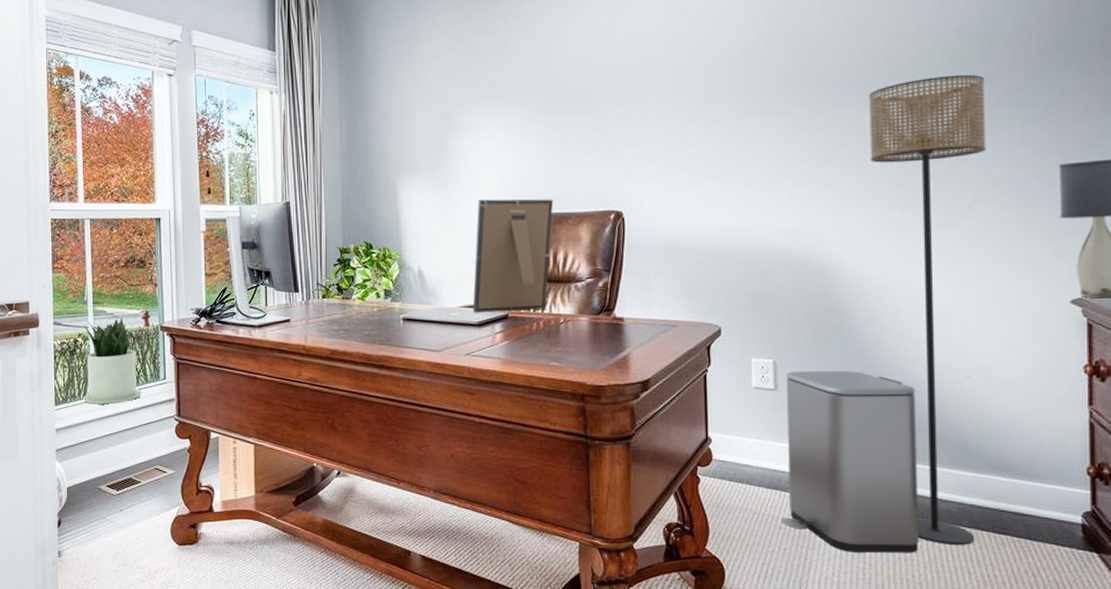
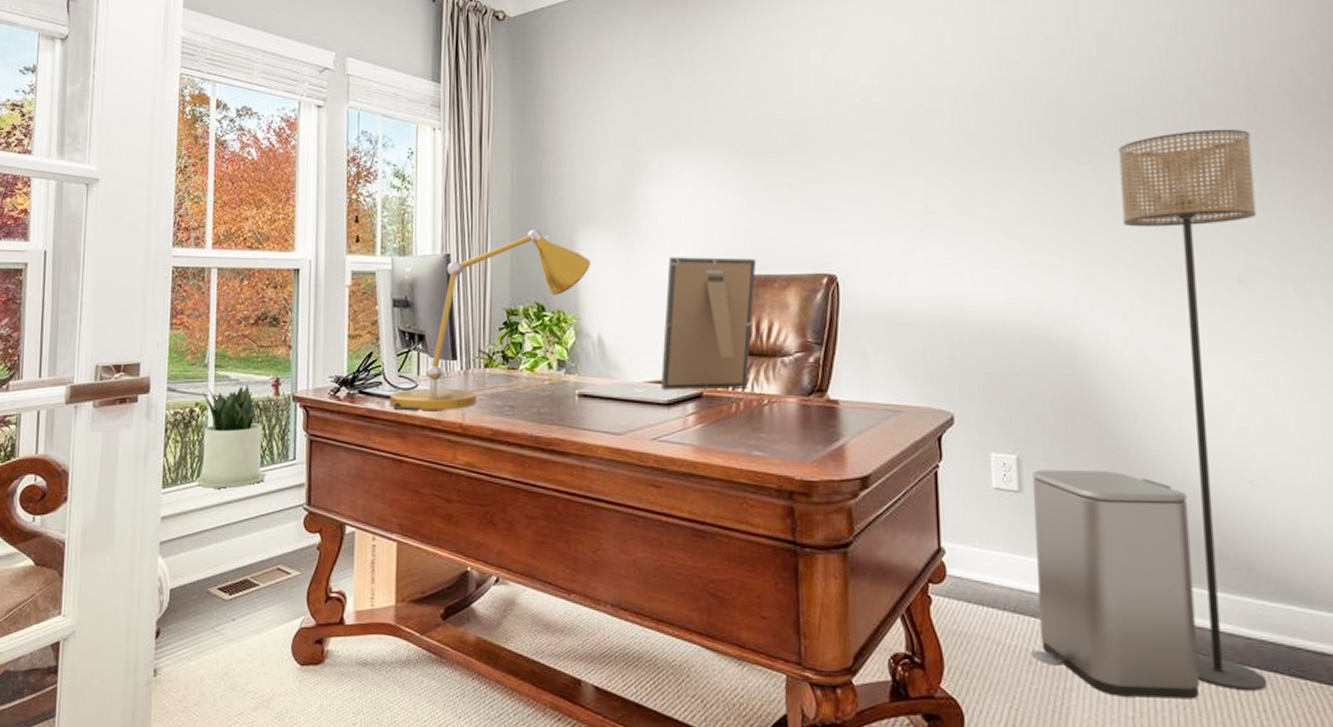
desk lamp: none [242,178,411,337] -> present [389,229,590,412]

